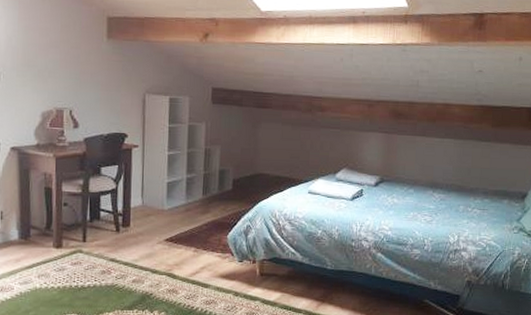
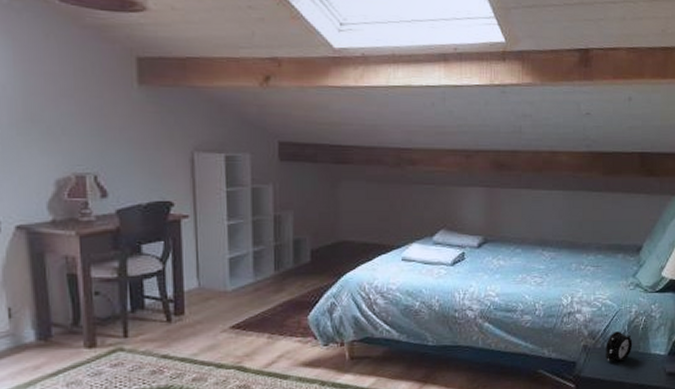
alarm clock: none [488,271,515,299] -> present [606,331,633,362]

